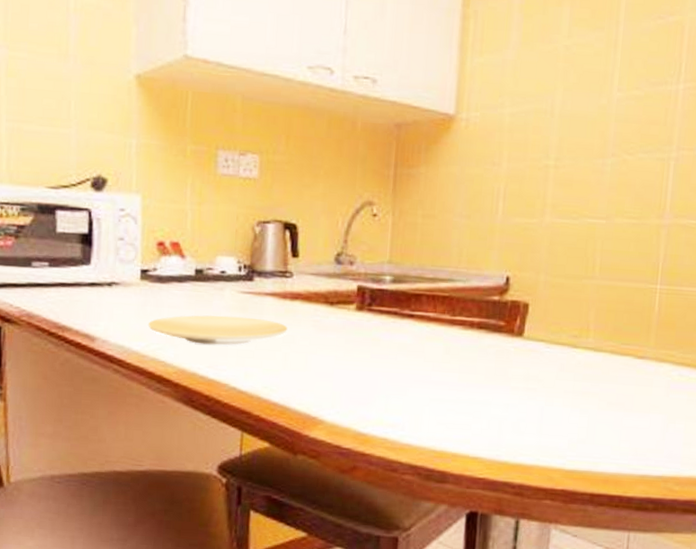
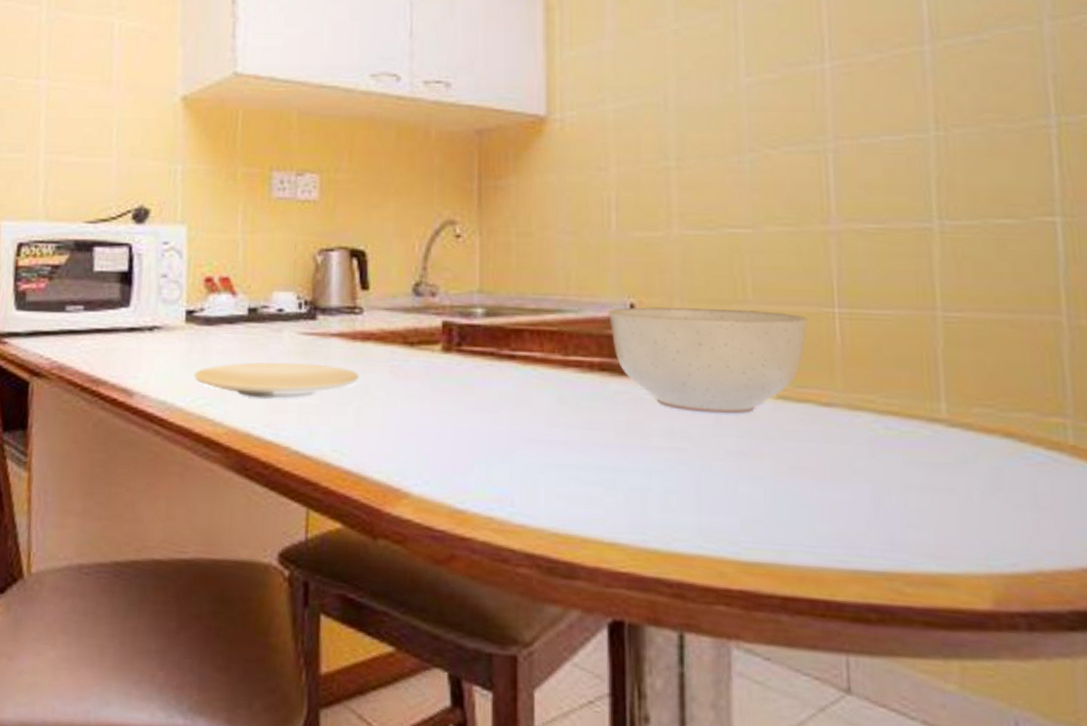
bowl: none [489,279,637,364] -> present [608,307,808,414]

